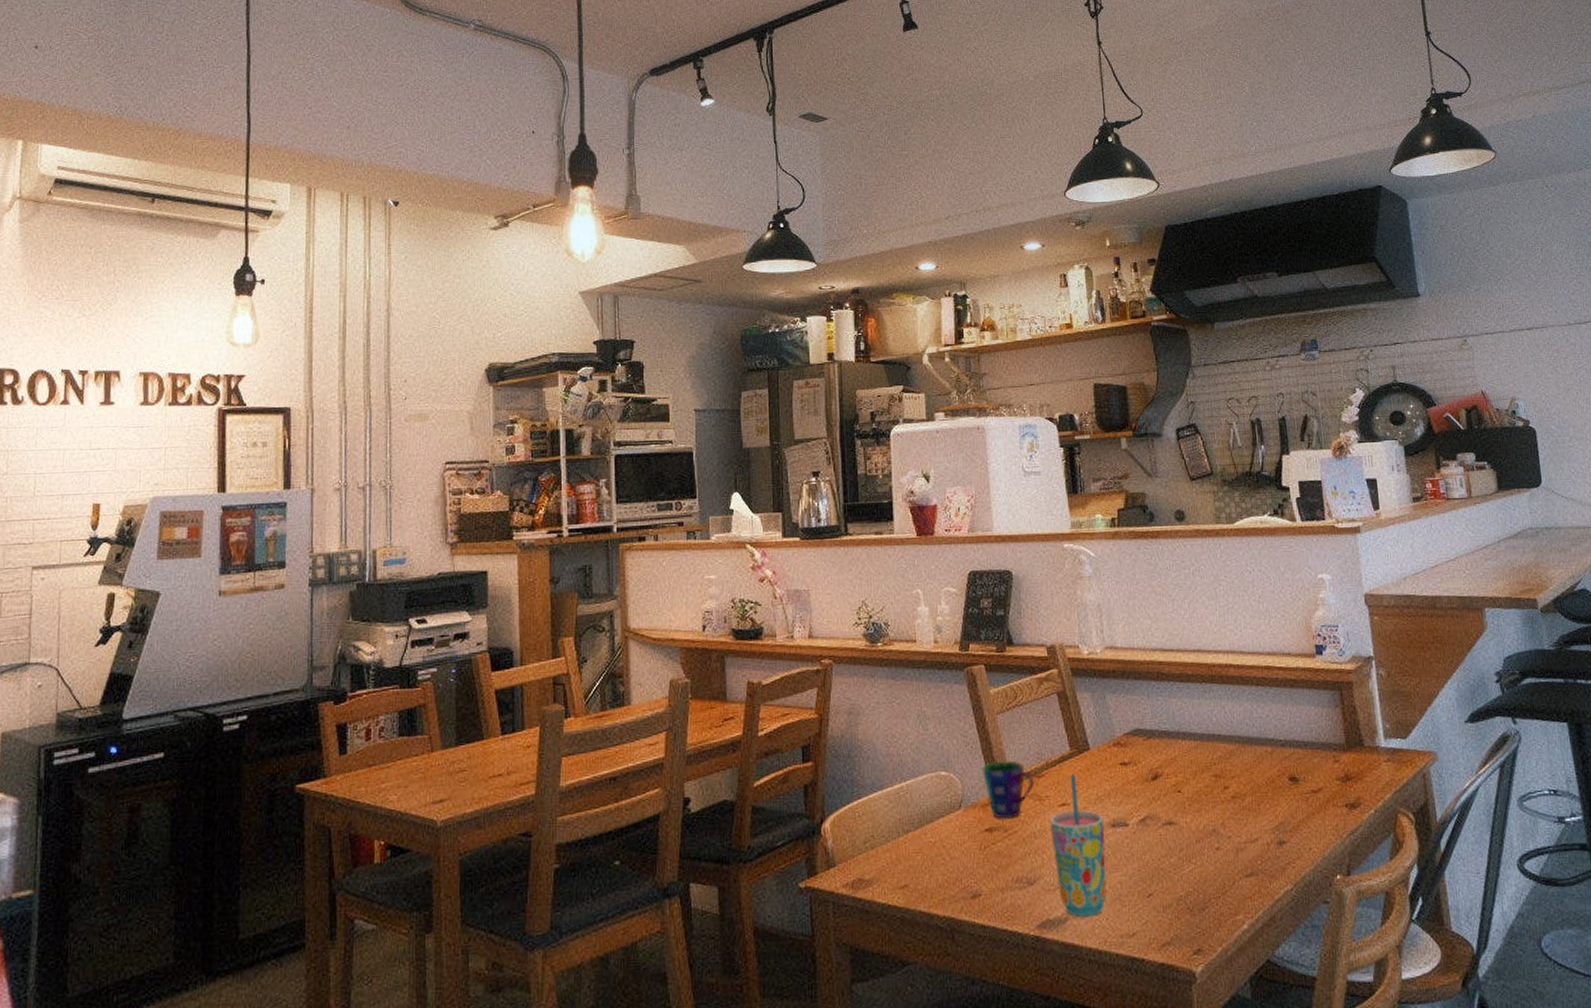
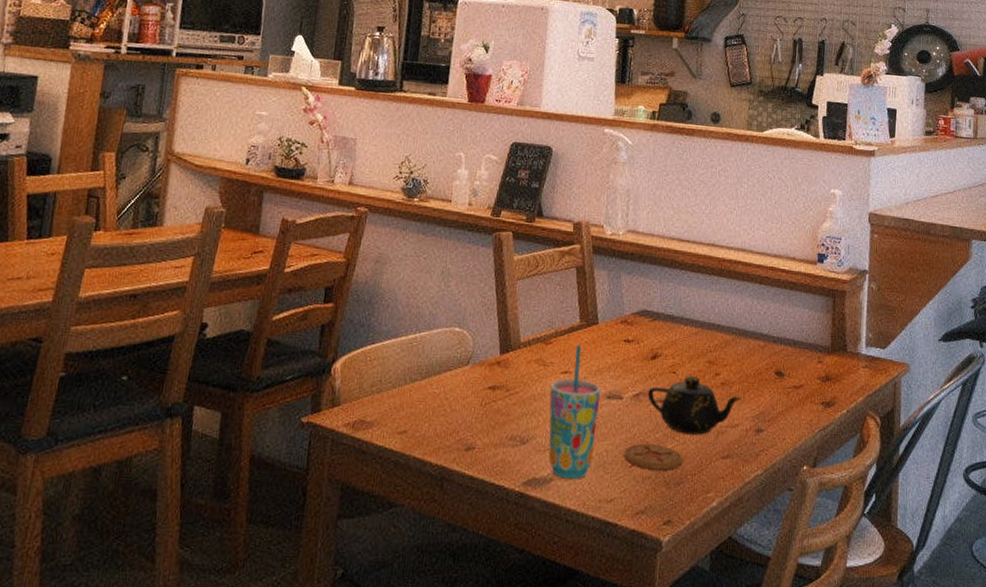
cup: present [981,760,1034,819] -> none [494,324,542,380]
coaster: none [1139,869,1204,897] -> present [624,443,683,470]
teapot: none [1154,792,1257,856] -> present [648,375,741,435]

